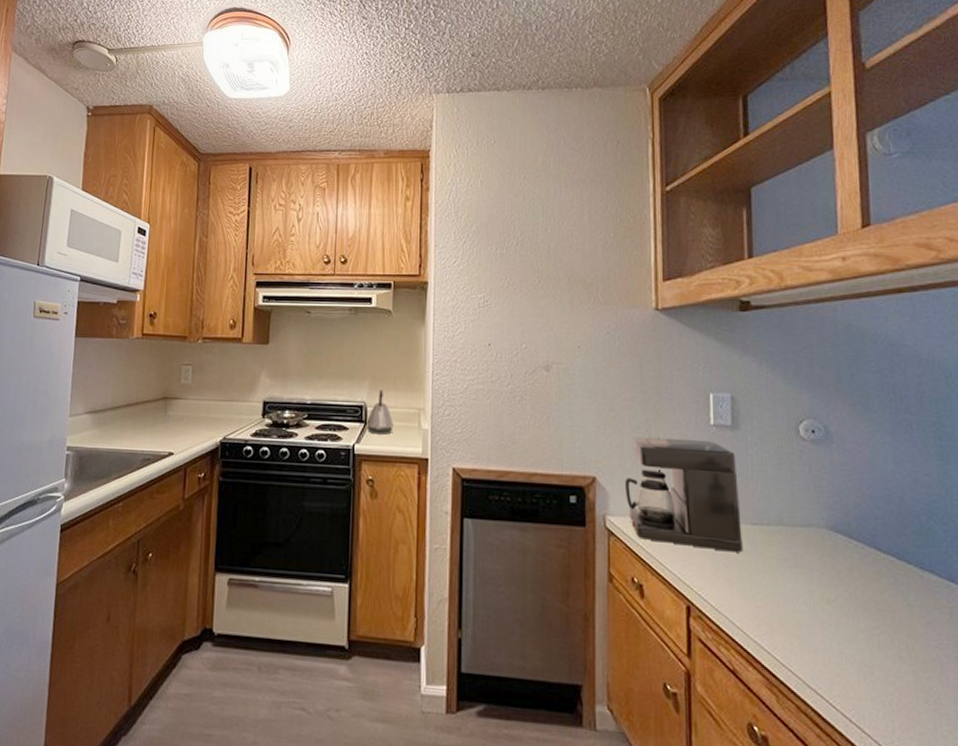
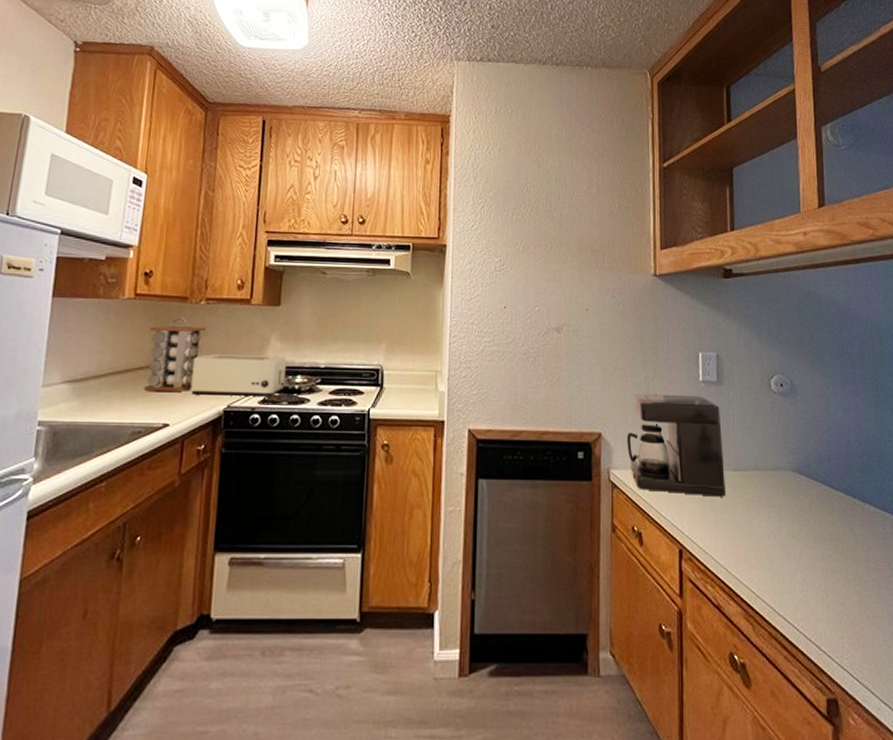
spice rack: none [151,354,204,424] -> present [143,316,207,393]
toaster: none [190,389,275,430] -> present [190,354,286,396]
kettle: present [366,390,394,435] -> none [383,352,410,398]

